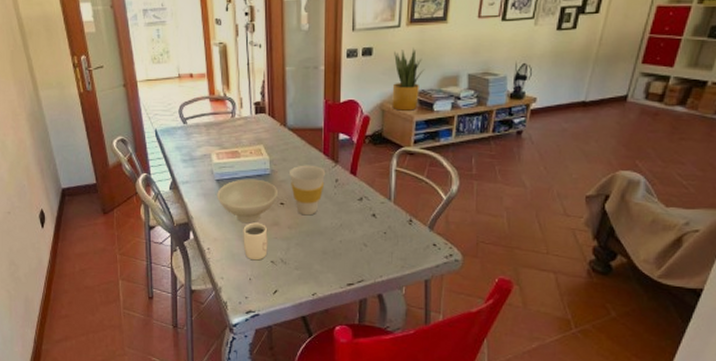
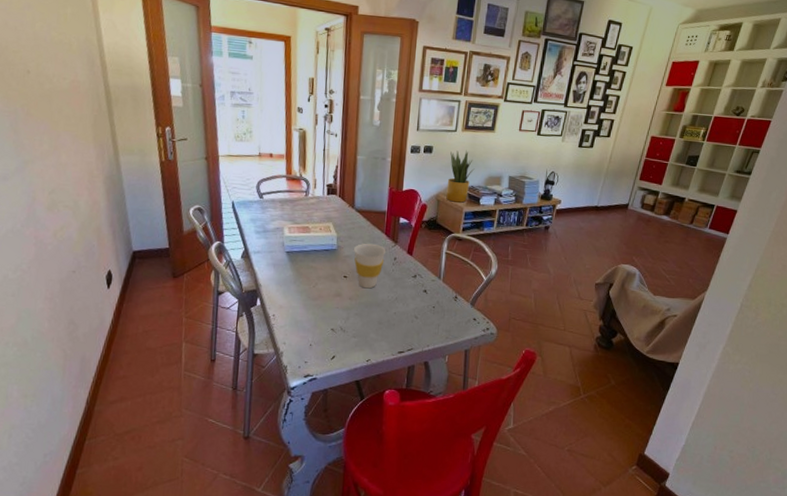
bowl: present [217,179,277,224] -> none [286,252,342,293]
mug: present [243,222,268,261] -> none [306,292,331,328]

